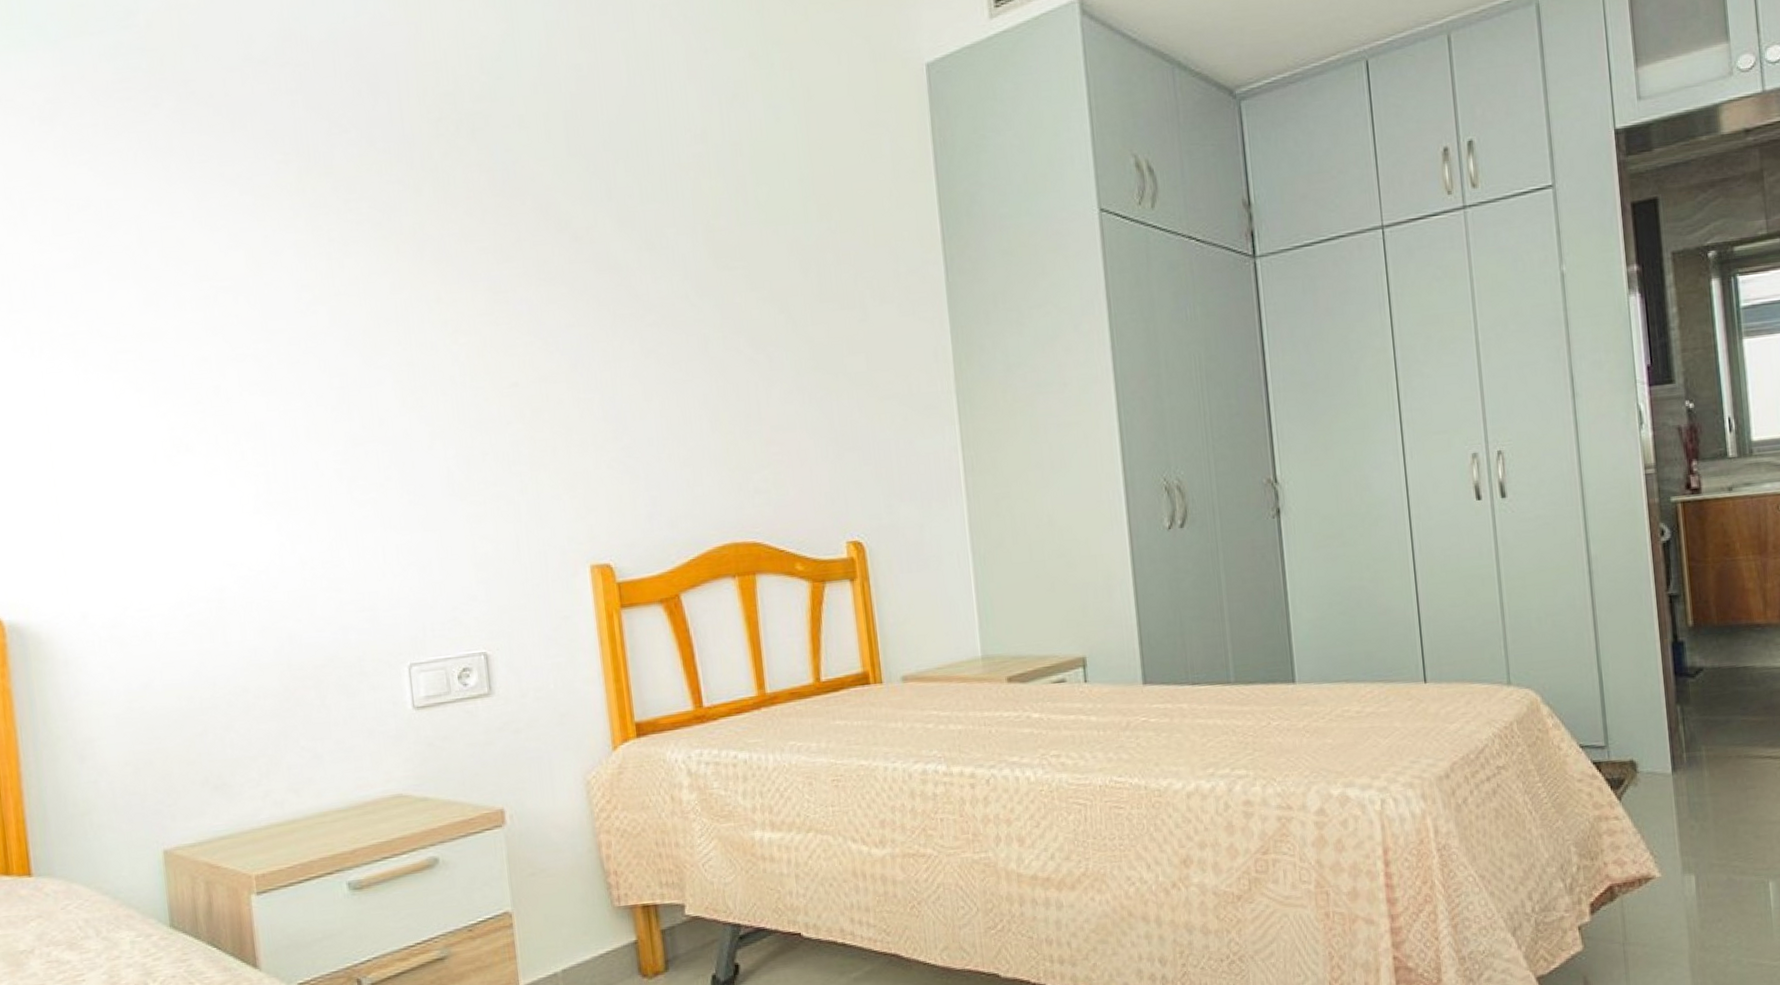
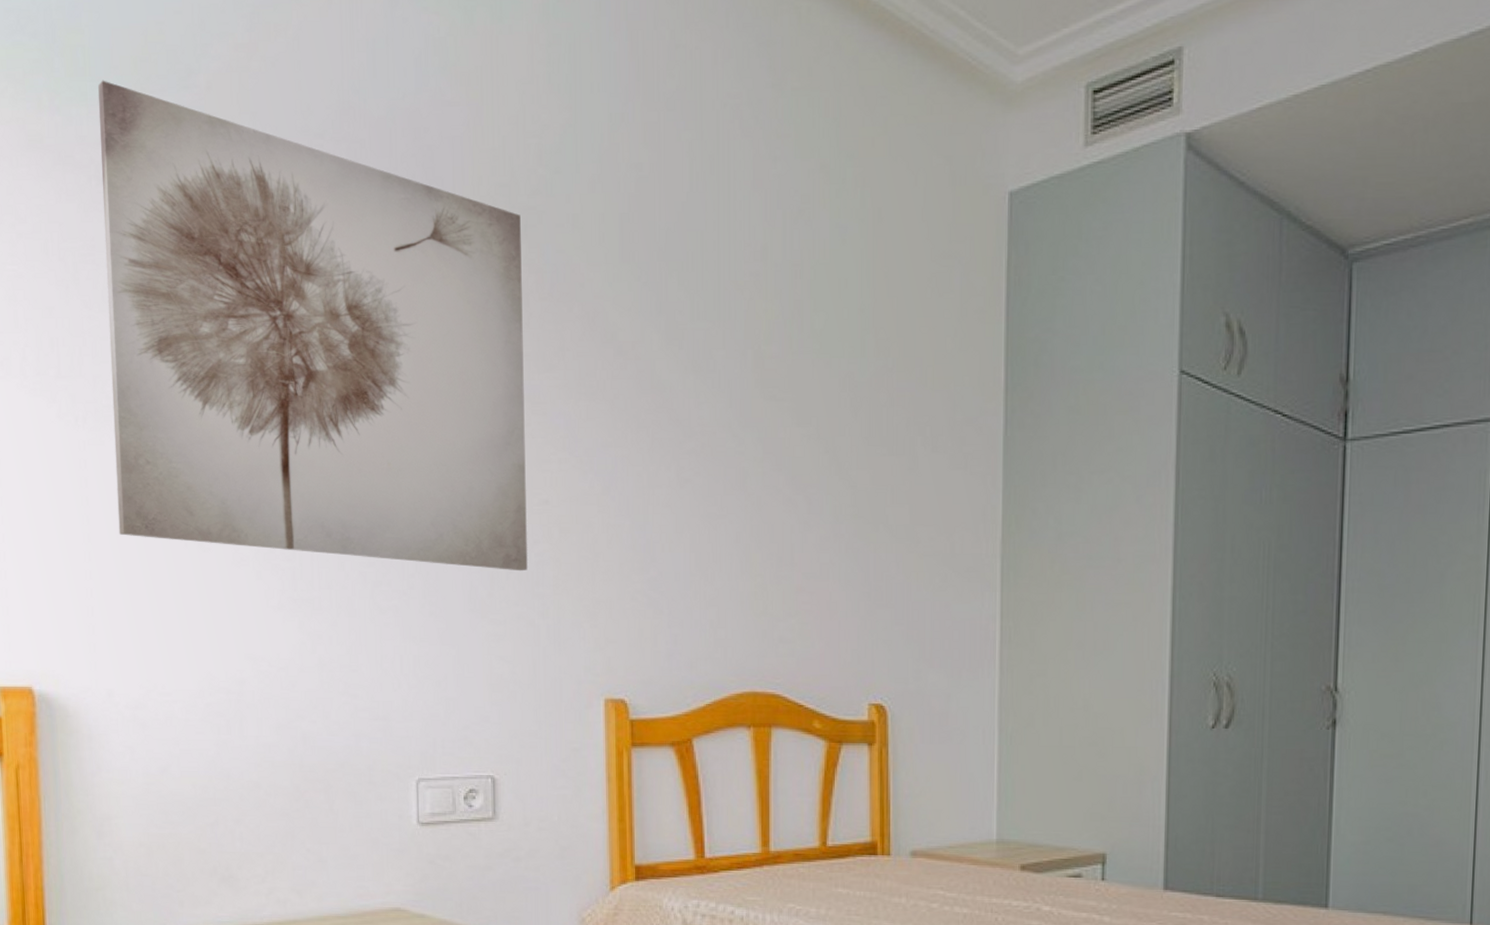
wall art: none [35,26,503,459] -> present [97,80,528,572]

